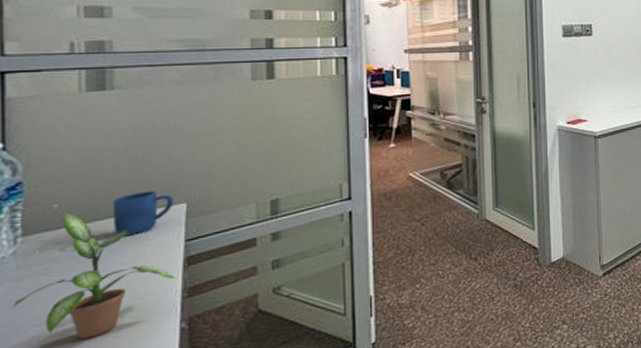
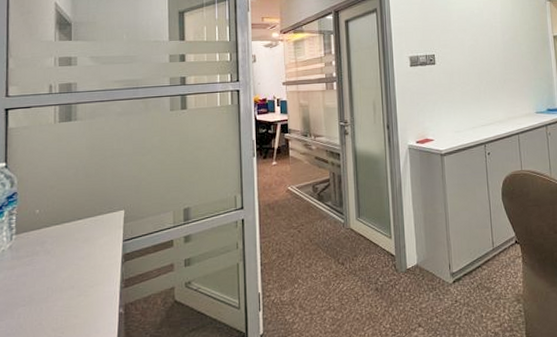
potted plant: present [14,213,176,339] -> none [9,217,117,318]
mug: present [112,191,174,236] -> none [74,200,116,236]

